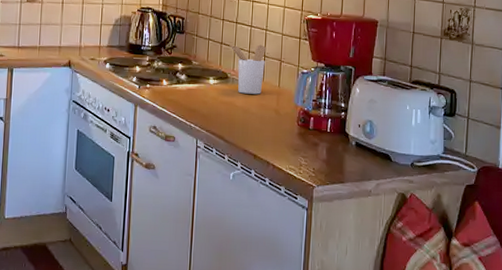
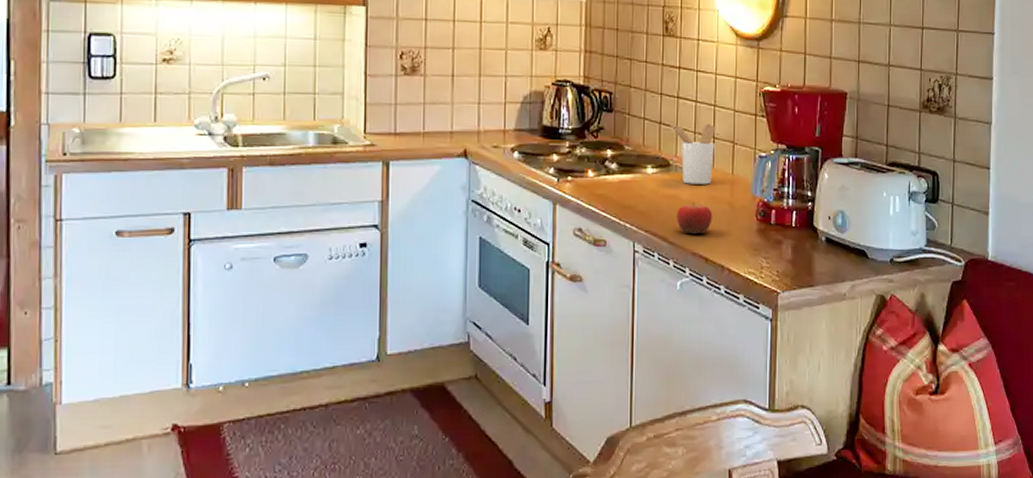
fruit: none [232,108,261,135] -> present [677,202,712,233]

